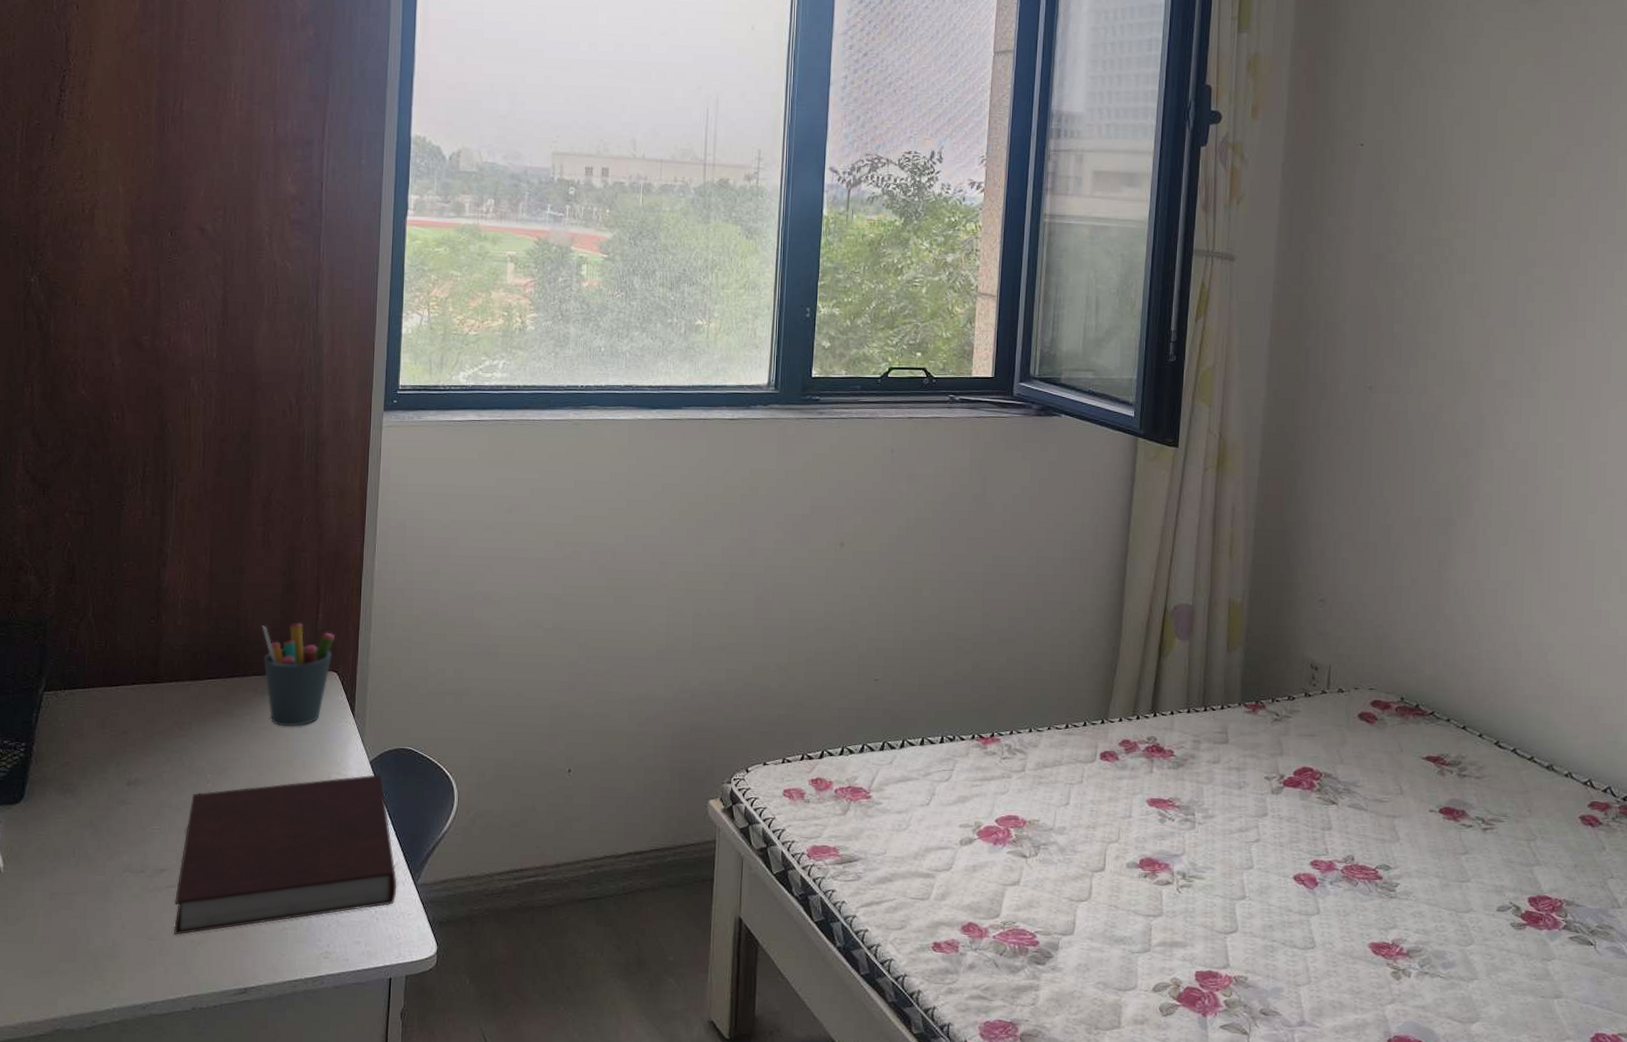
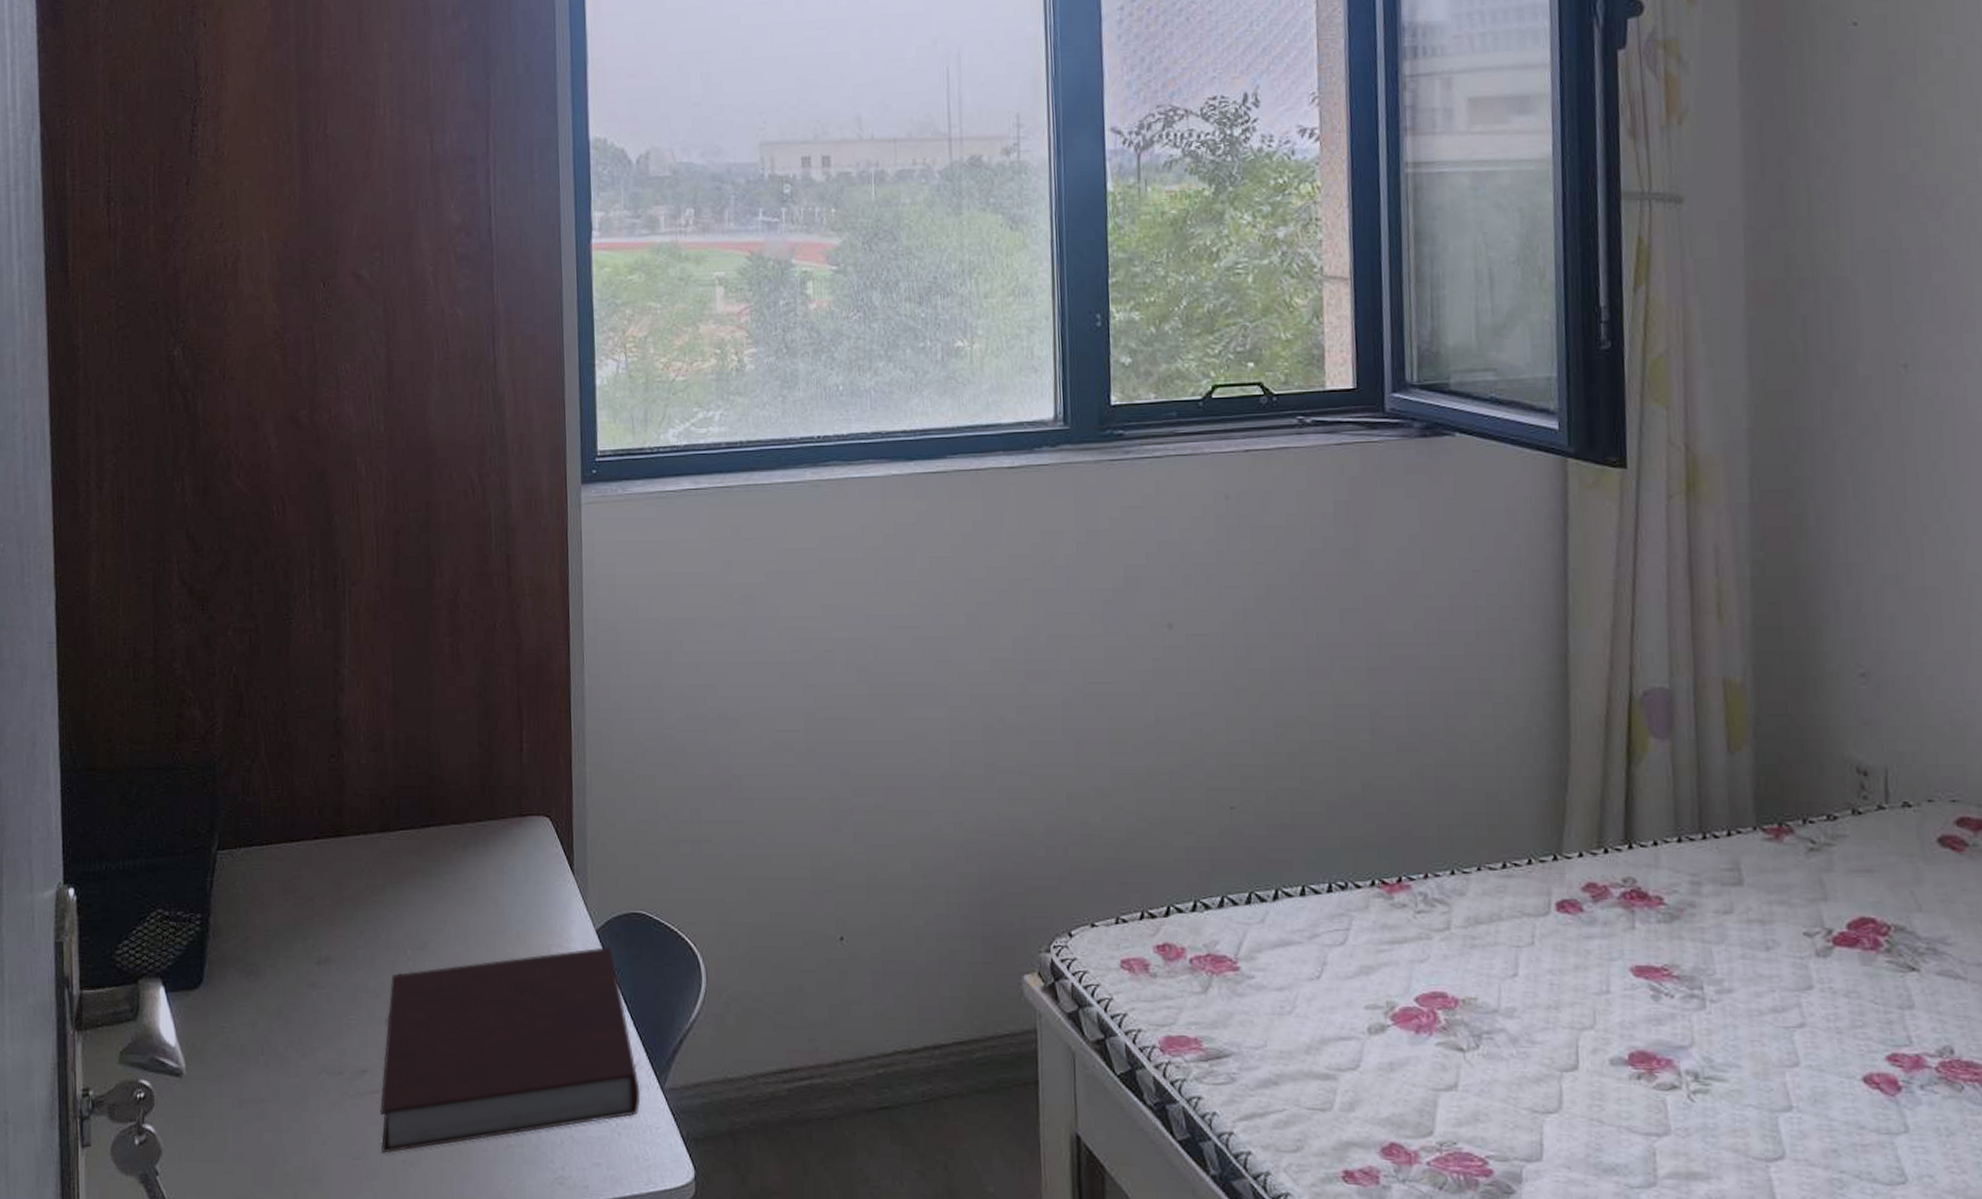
pen holder: present [261,622,335,727] -> none [457,755,544,888]

